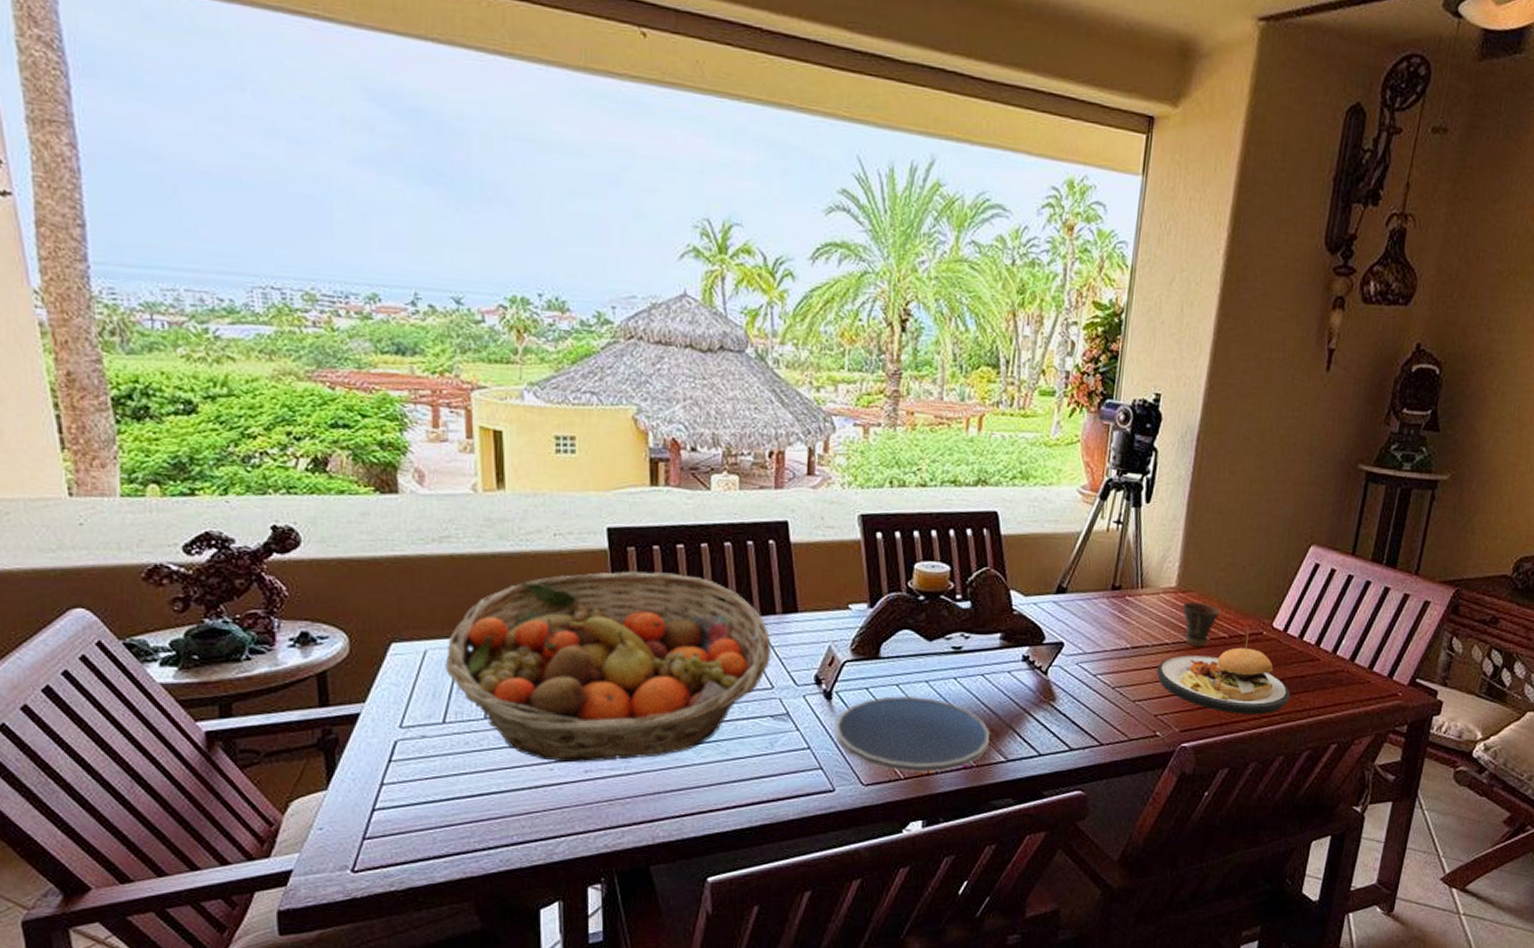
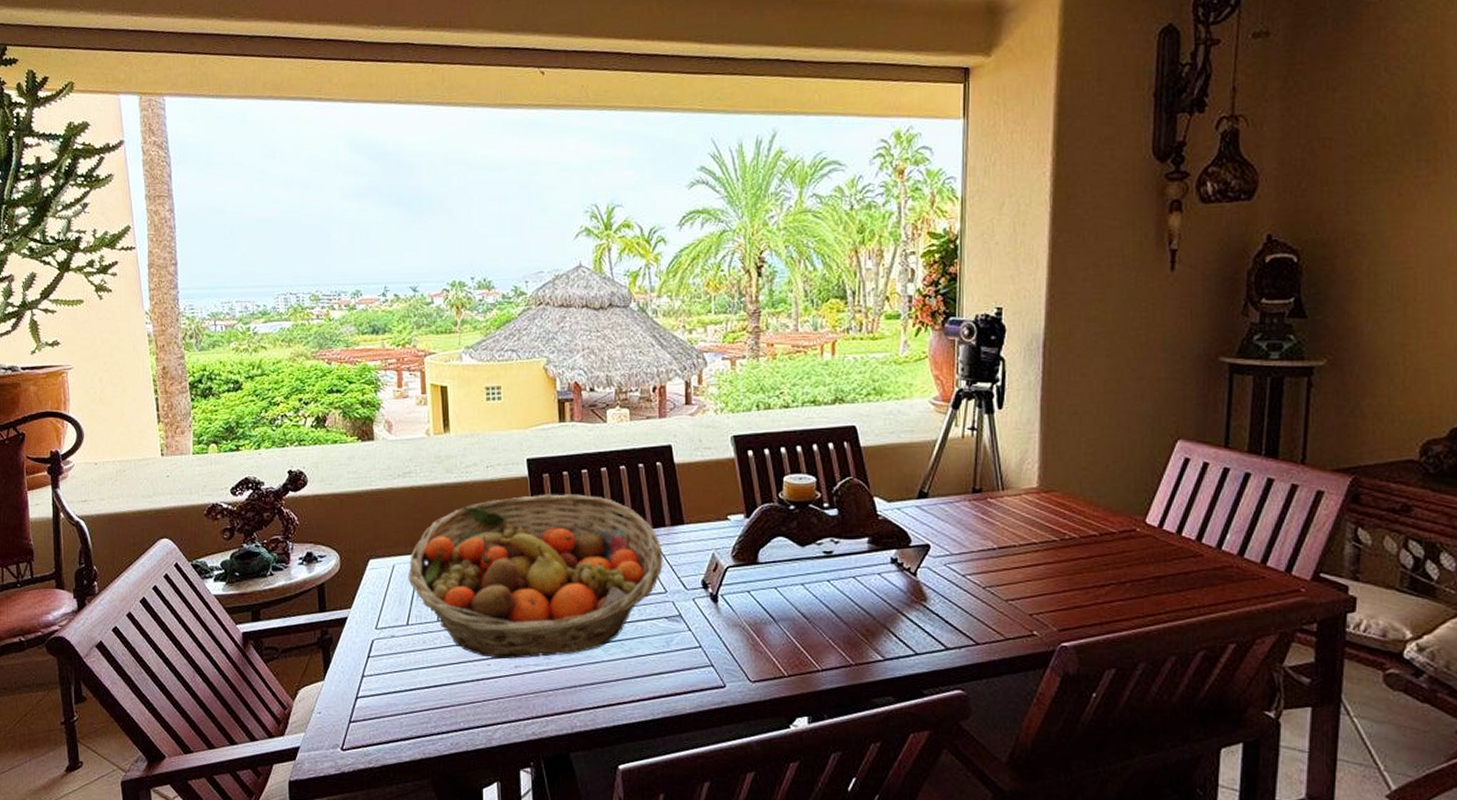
plate: present [834,695,991,773] -> none [722,597,867,670]
plate: present [1156,627,1290,715] -> none [1027,525,1175,613]
cup: present [1182,601,1221,647] -> none [1047,501,1088,546]

